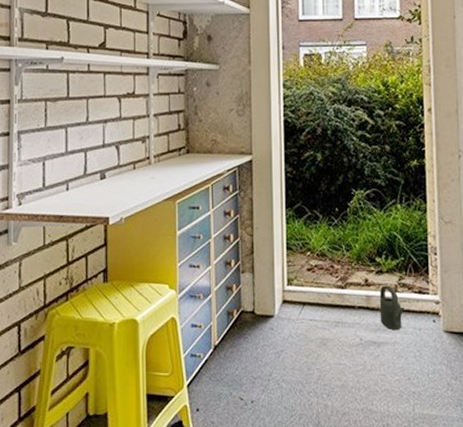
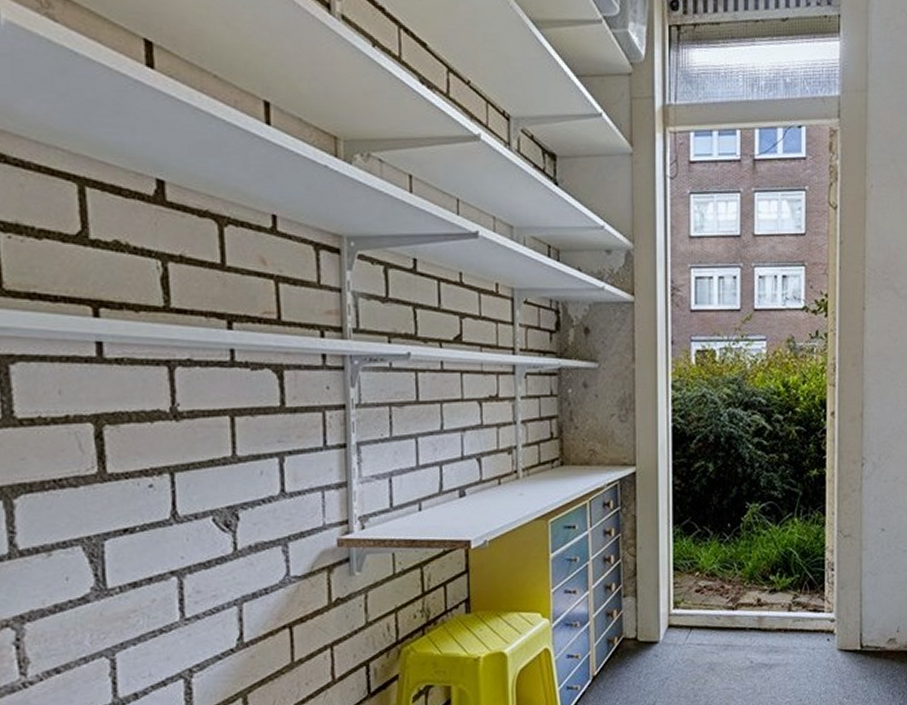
watering can: present [379,285,404,331] -> none [772,604,798,652]

